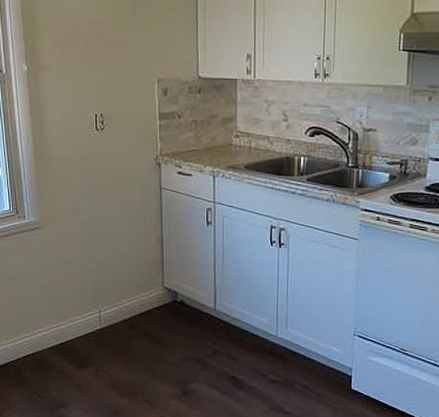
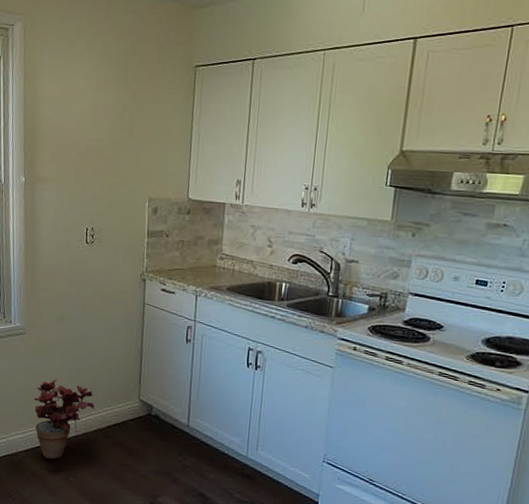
potted plant: none [54,272,118,354] -> present [33,379,95,459]

